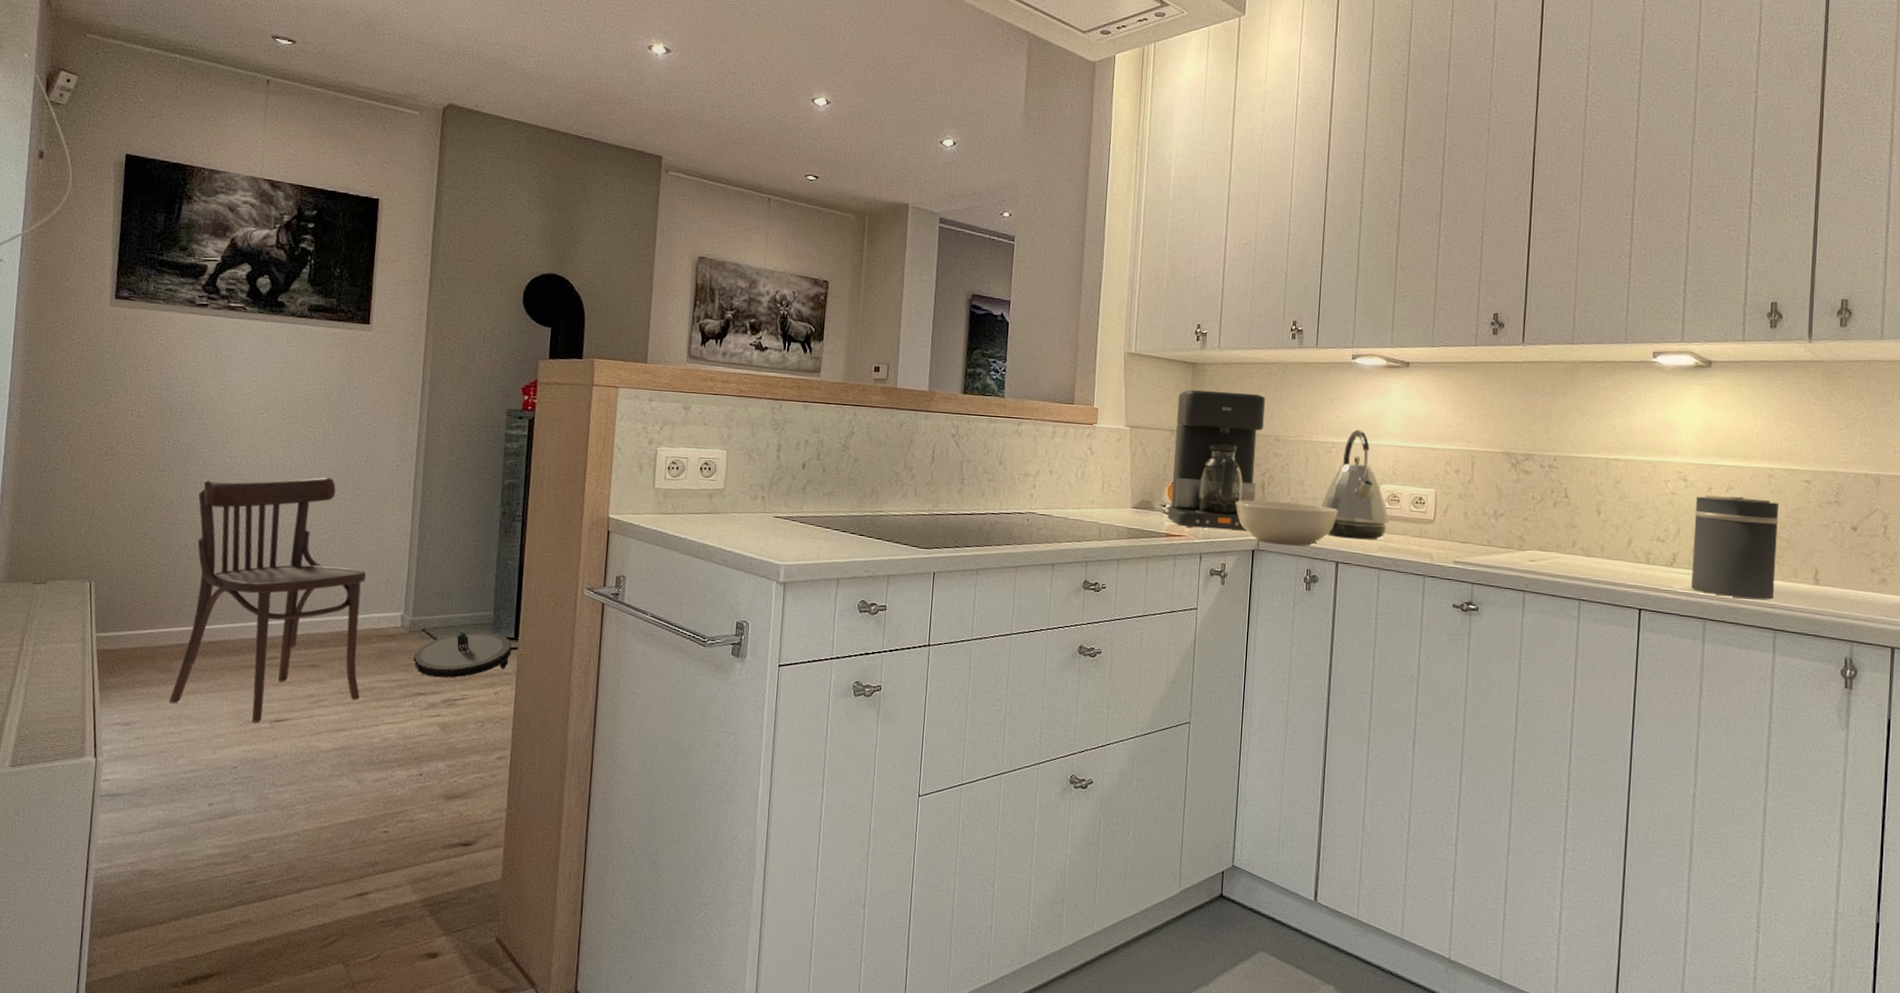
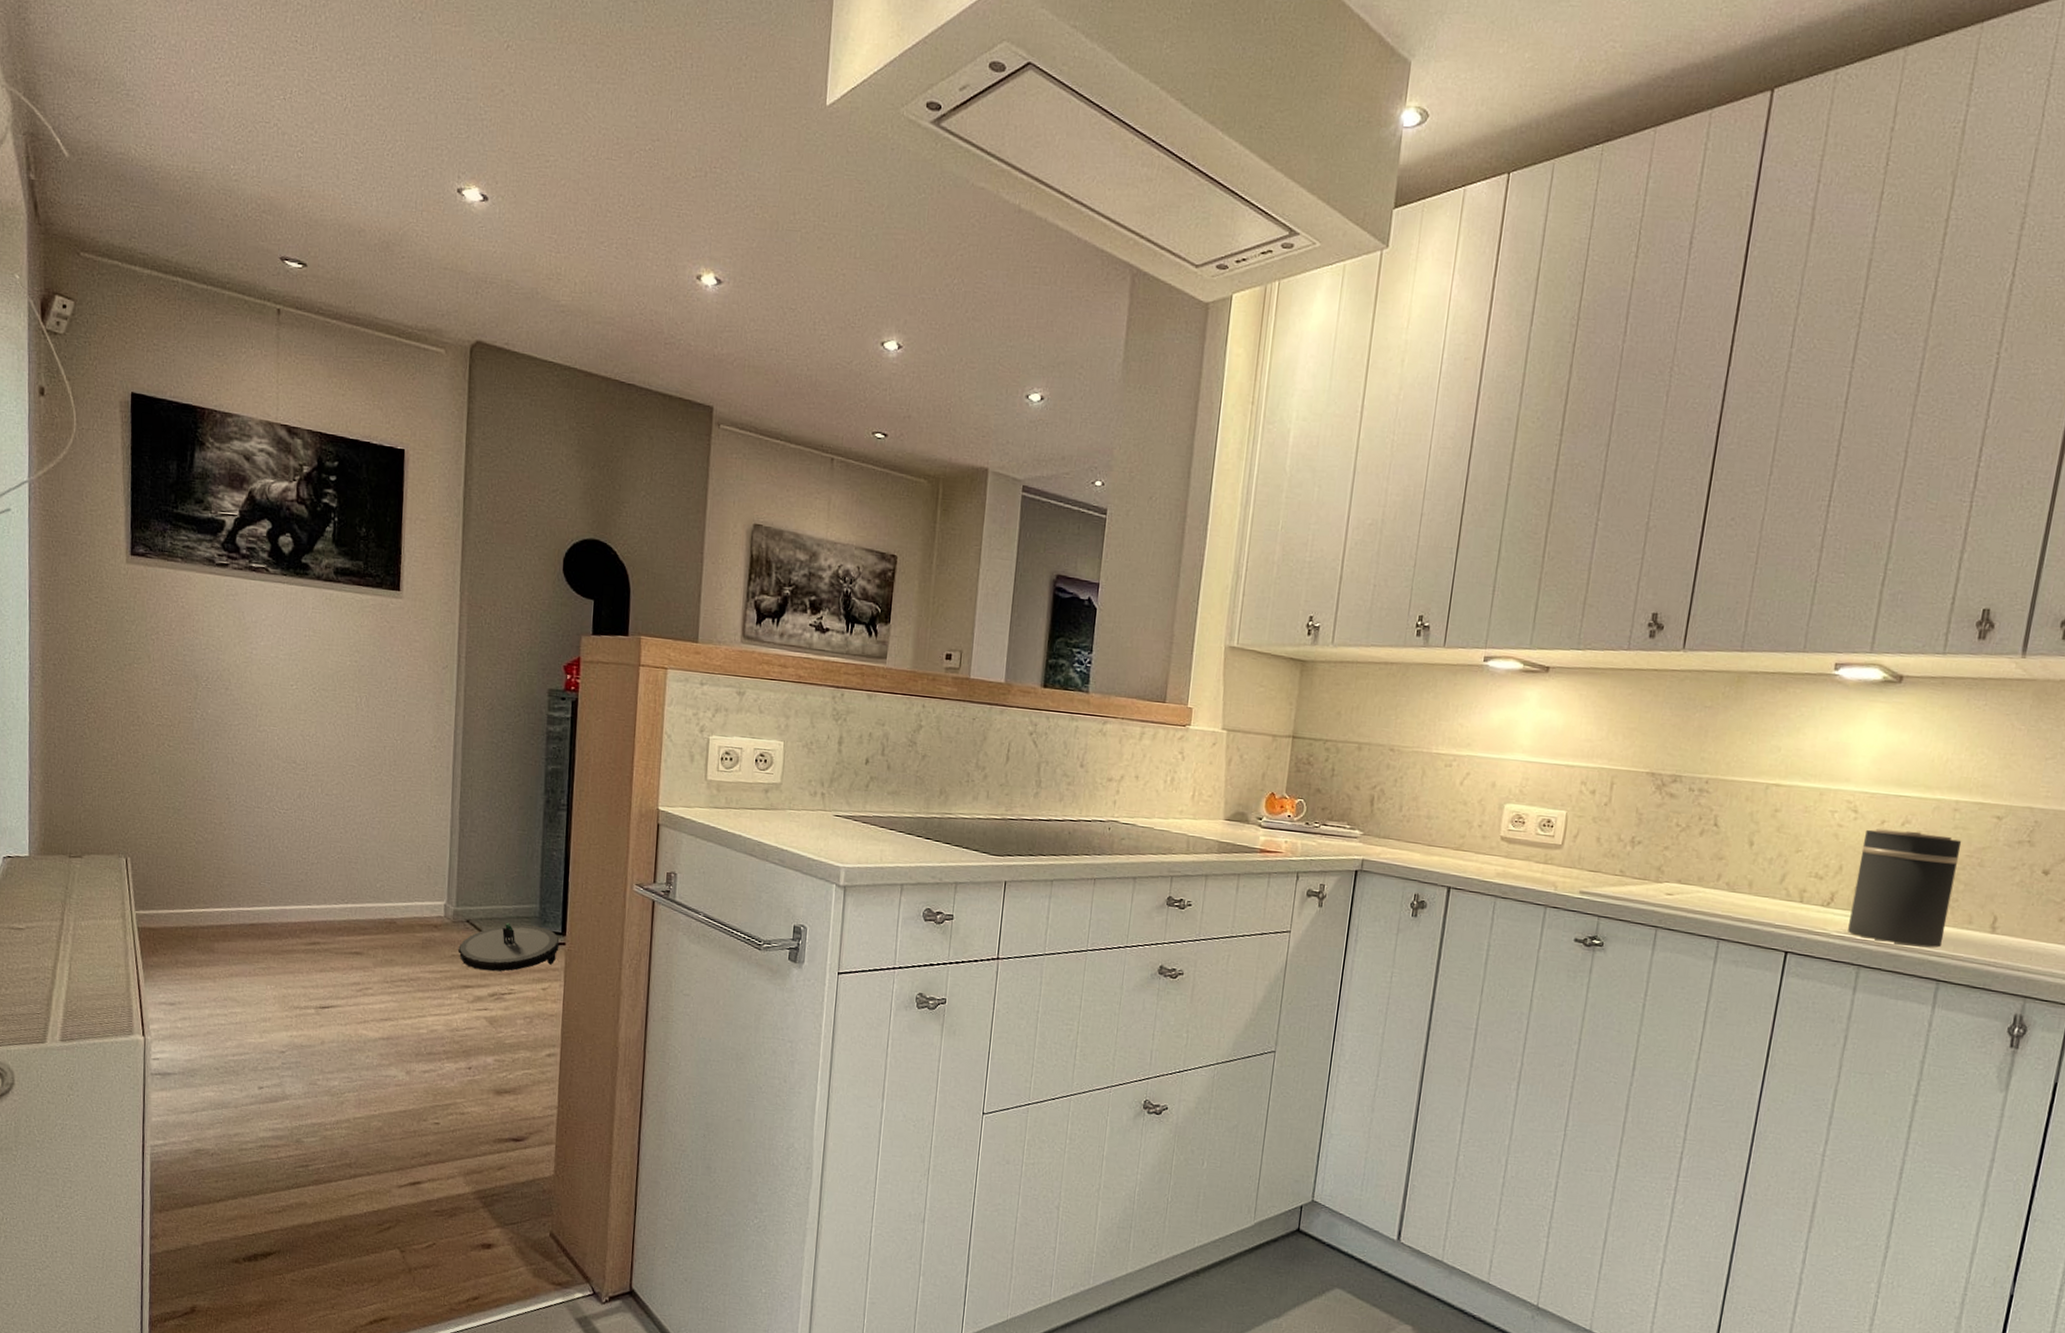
dining chair: present [168,477,367,723] -> none [212,755,407,1009]
coffee maker: present [1167,389,1265,531] -> none [1263,690,1381,850]
bowl: present [1235,500,1338,547] -> none [1339,815,1455,870]
kettle: present [1320,429,1390,540] -> none [1435,741,1512,865]

